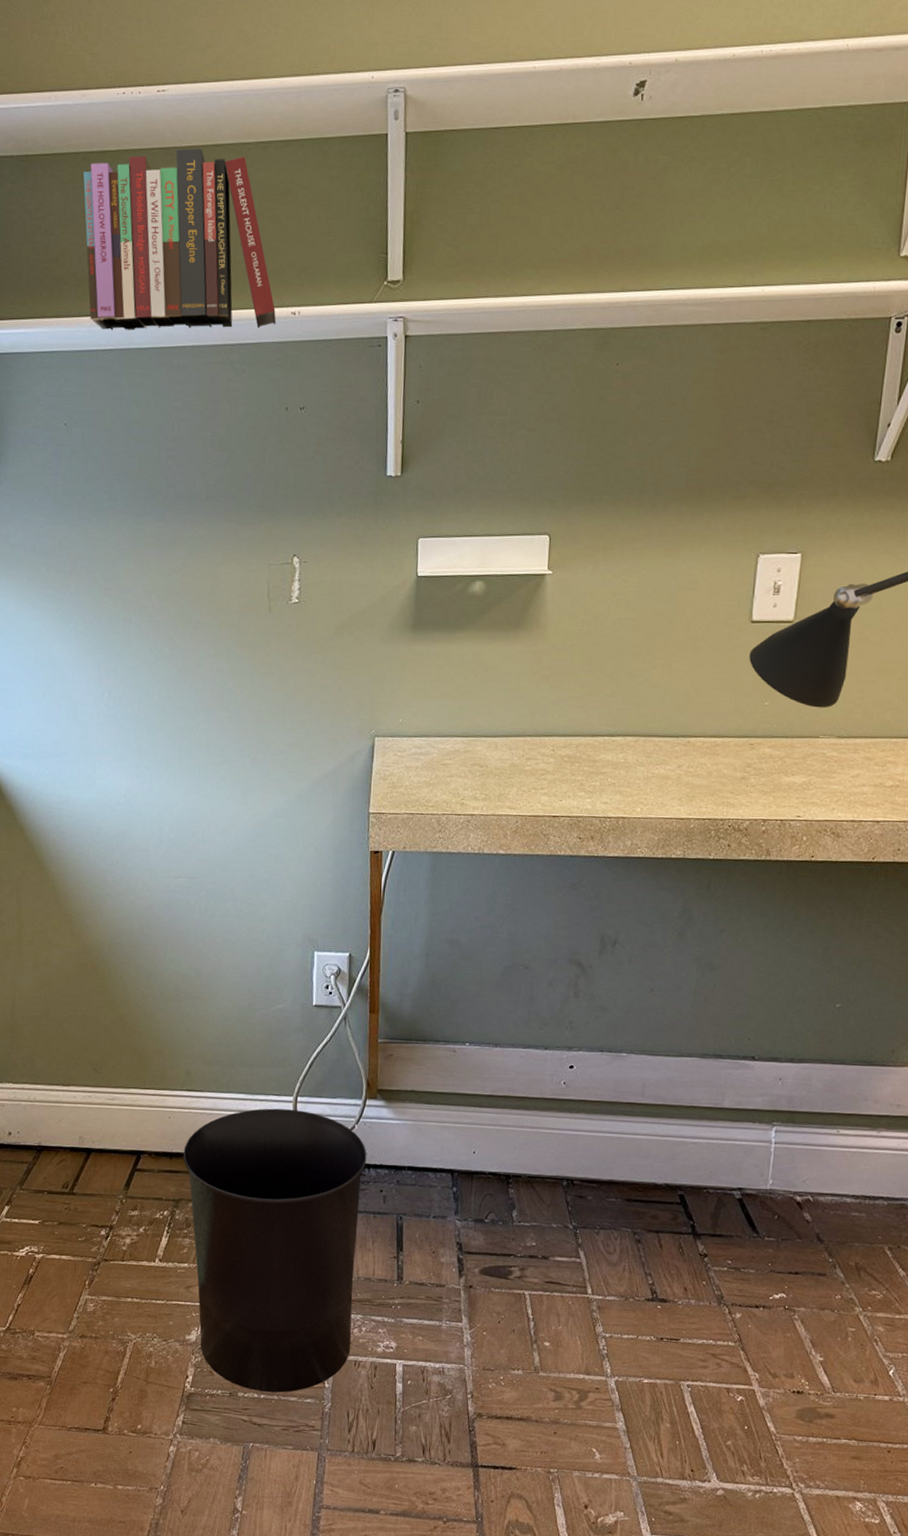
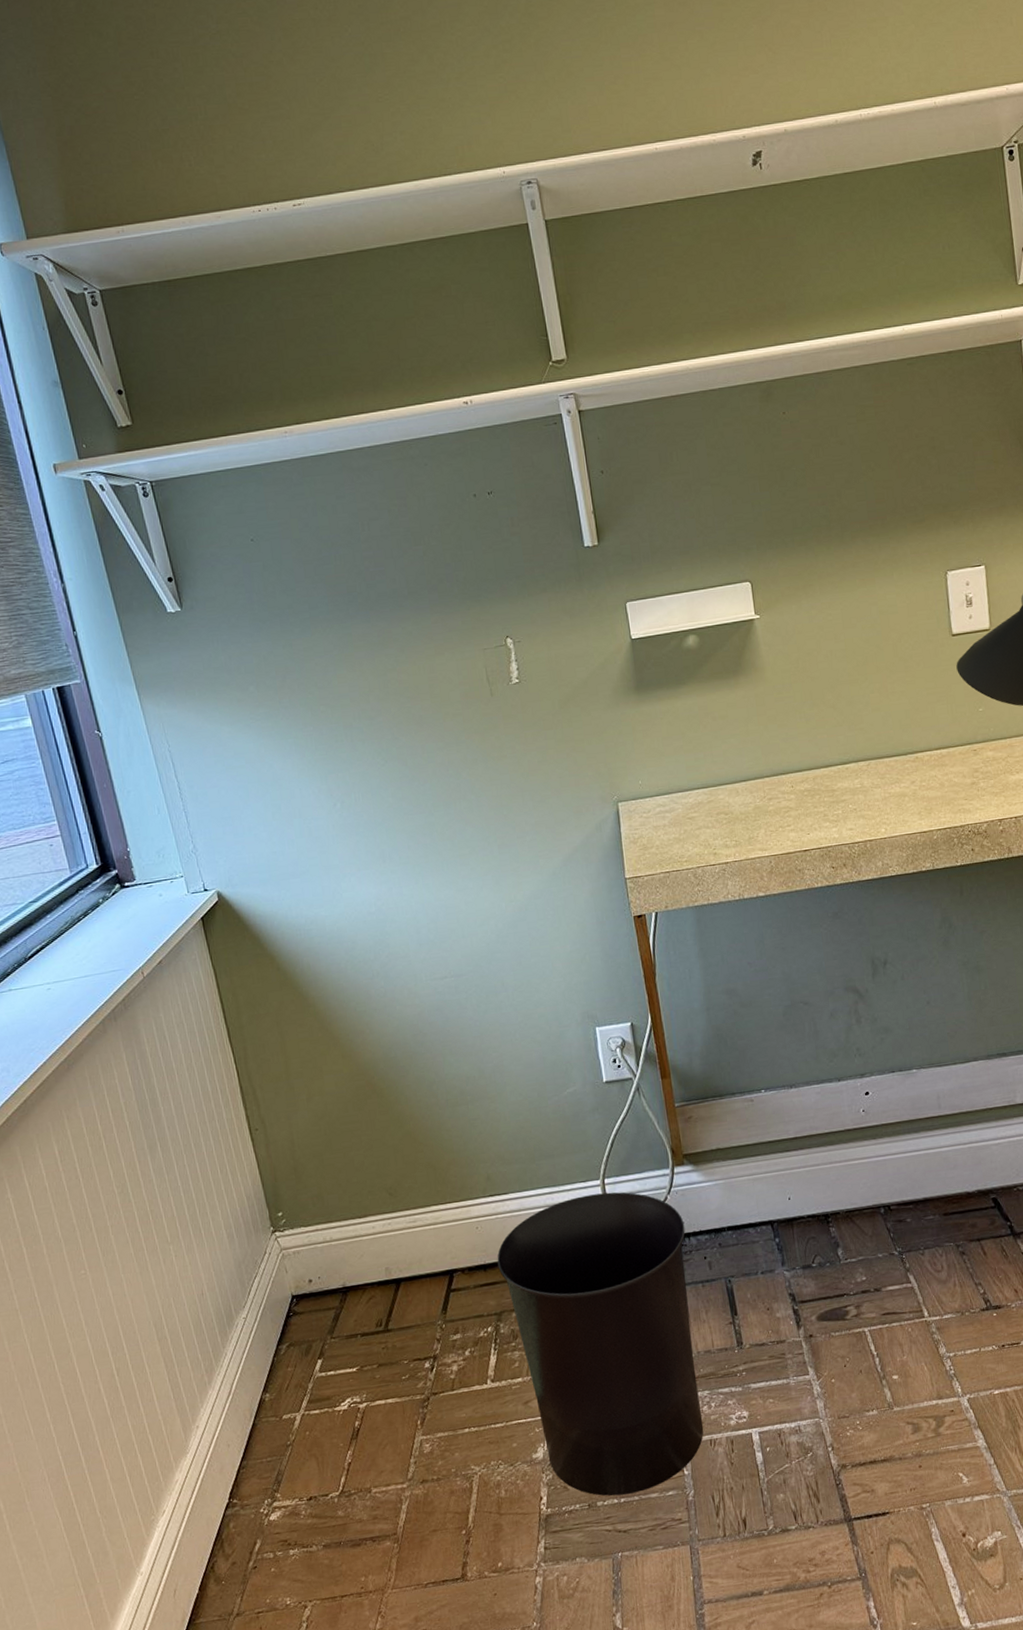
books: present [83,148,276,331] -> none [231,255,450,442]

